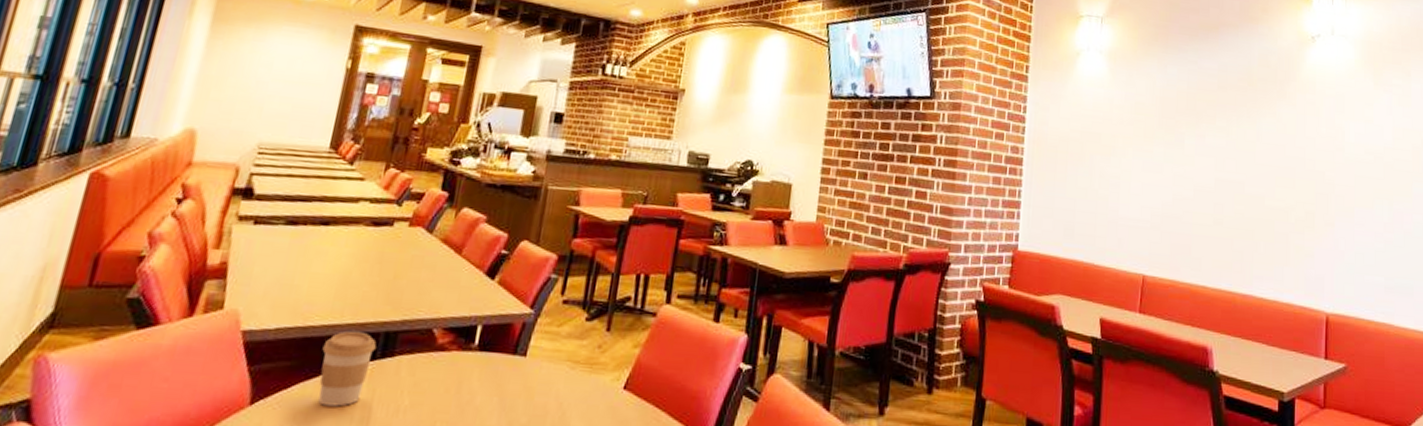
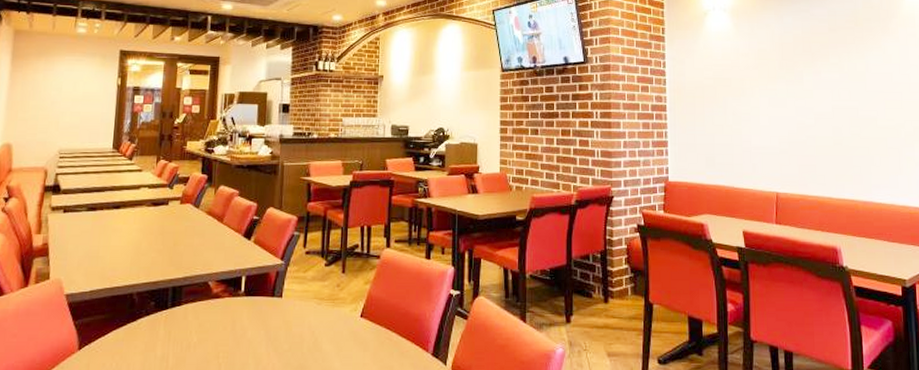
coffee cup: present [318,331,377,407] -> none [127,288,167,347]

